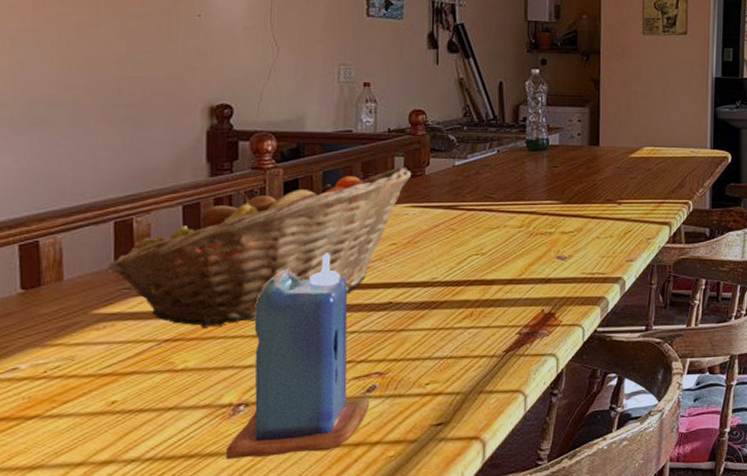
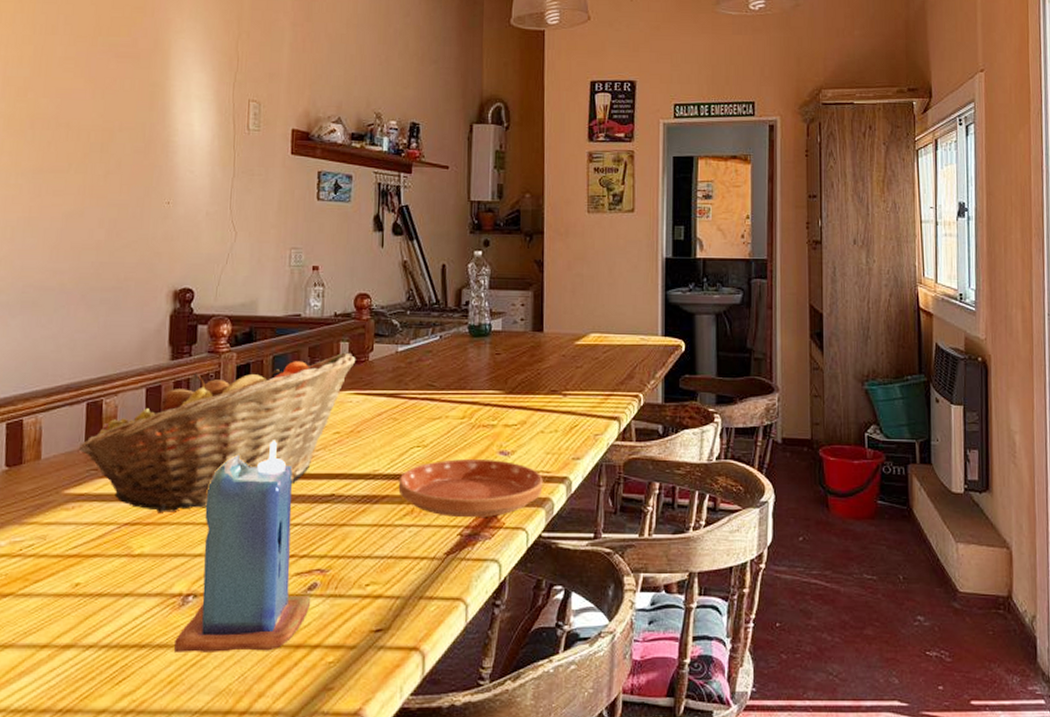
saucer: none [457,264,598,319] -> present [398,459,543,518]

